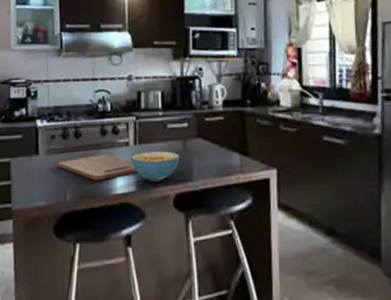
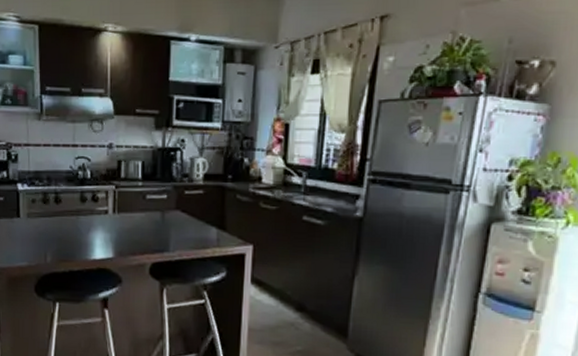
cutting board: present [57,154,138,181] -> none [38,220,116,246]
cereal bowl: present [131,151,179,182] -> none [110,220,157,250]

